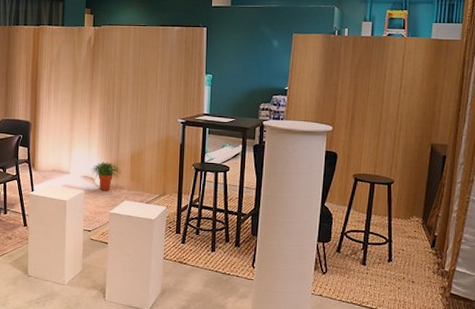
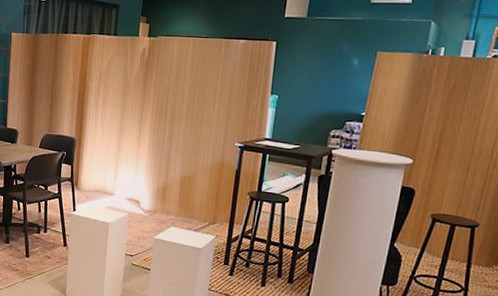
potted plant: present [91,161,121,191] -> none [136,184,169,216]

